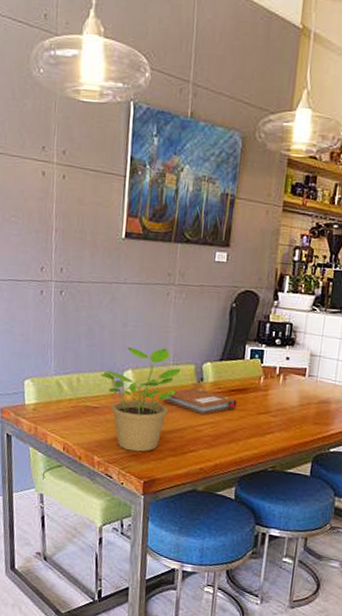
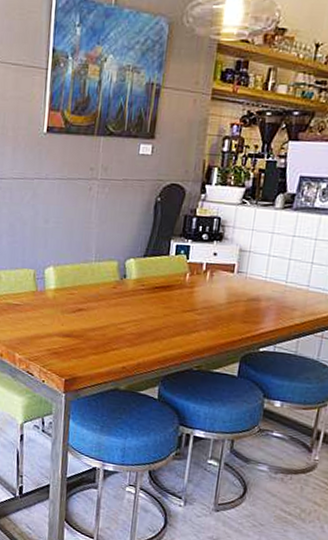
potted plant: present [101,347,181,452] -> none [22,244,103,350]
notebook: present [163,387,237,415] -> none [85,284,161,313]

